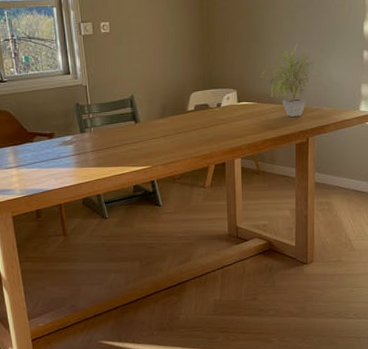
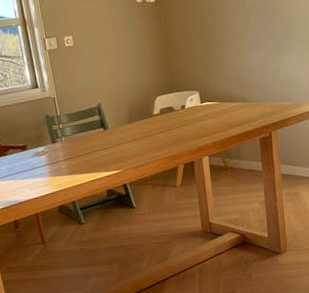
potted plant: present [260,43,318,117] -> none [220,44,275,113]

